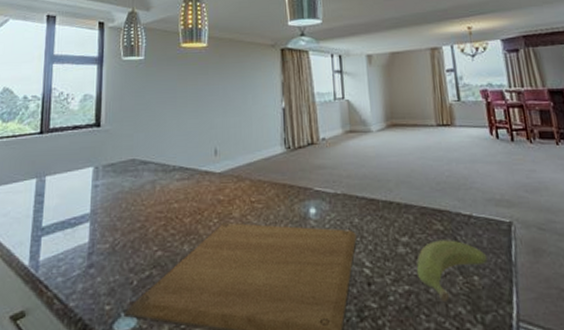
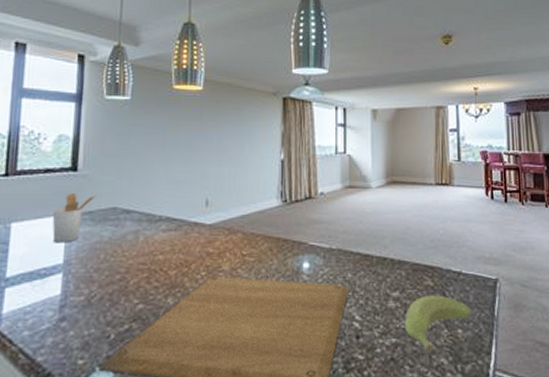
utensil holder: none [80,147,117,194] -> present [52,193,96,243]

